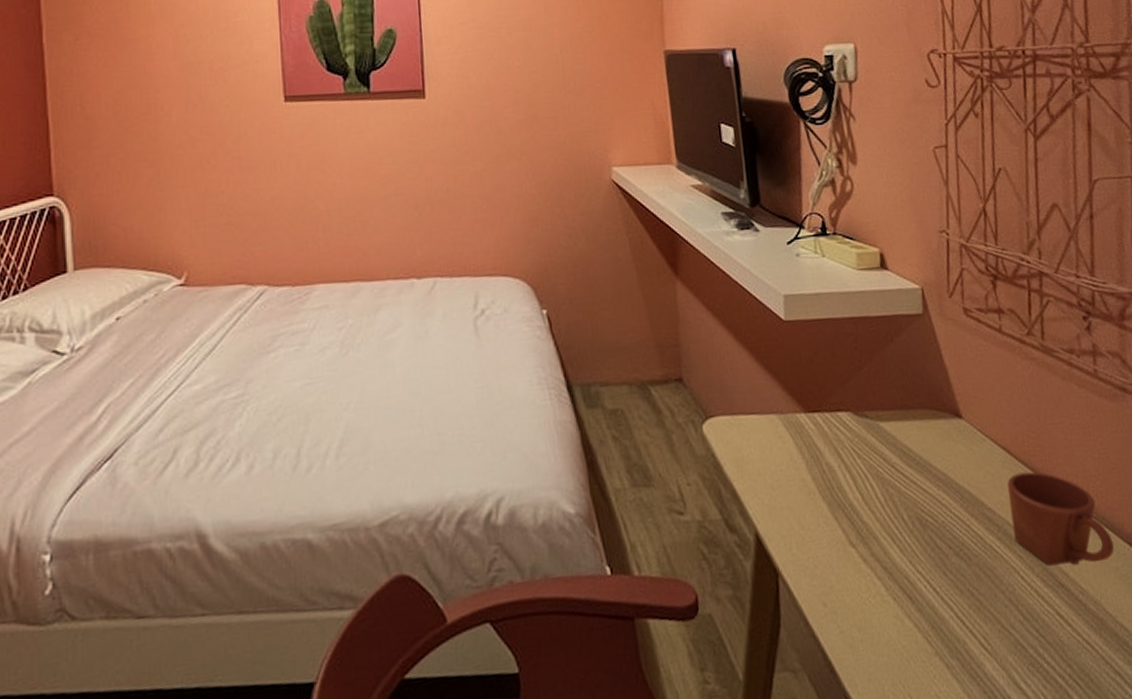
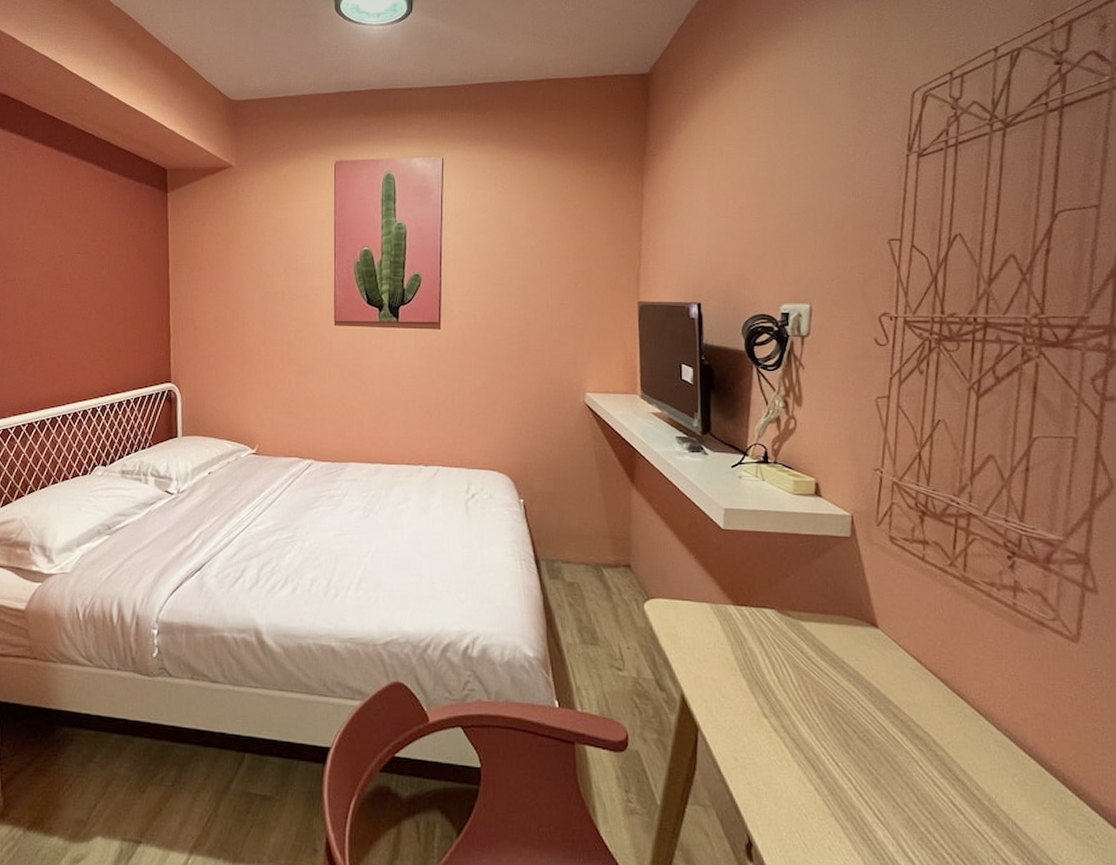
mug: present [1007,471,1114,566] -> none [914,680,1015,767]

